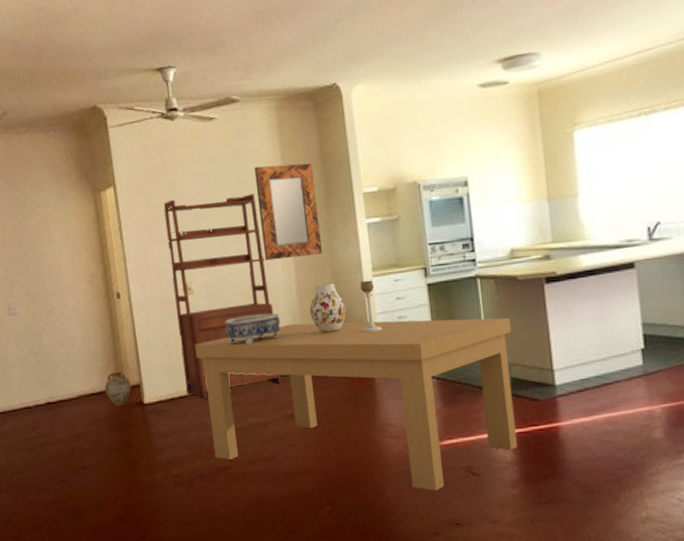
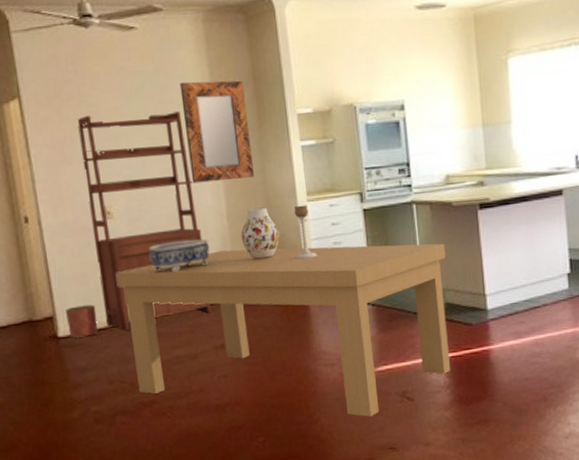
ceramic jug: present [104,371,132,407] -> none [12,302,44,341]
planter: none [150,374,179,406] -> present [65,304,98,339]

